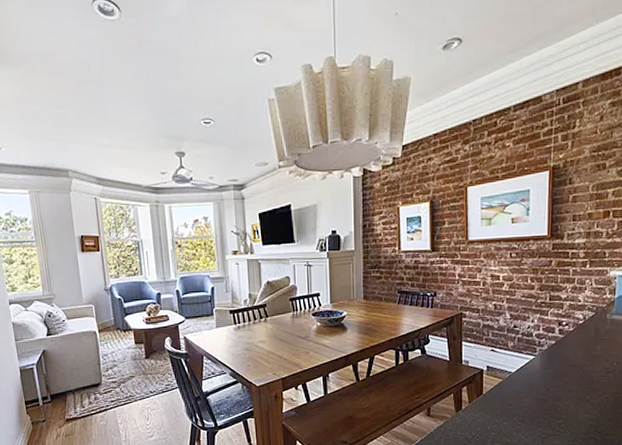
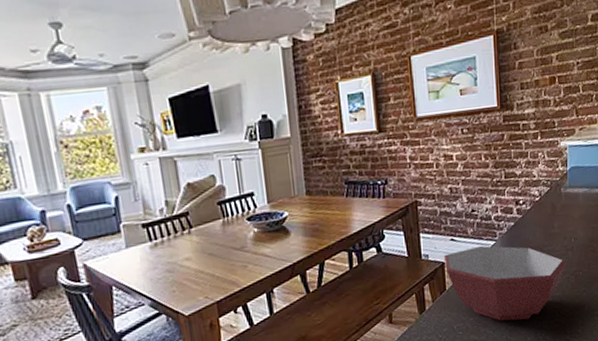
bowl: none [484,358,608,431] -> present [444,245,568,321]

